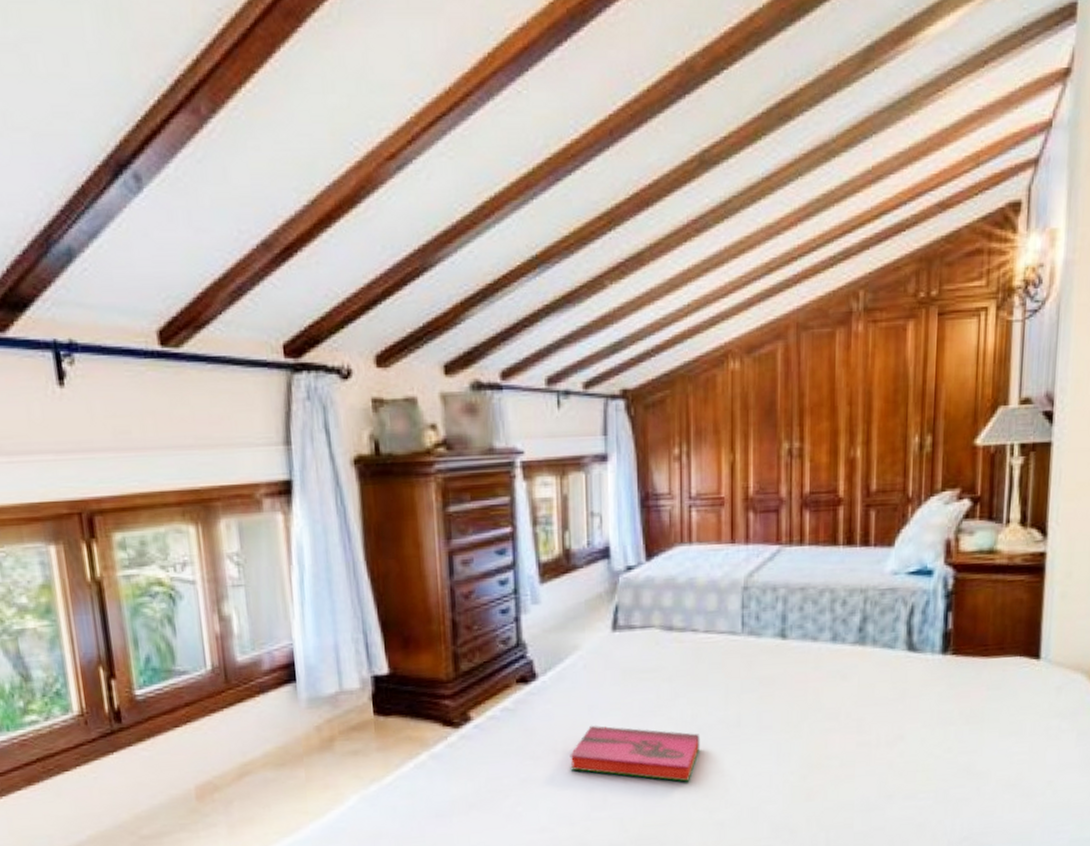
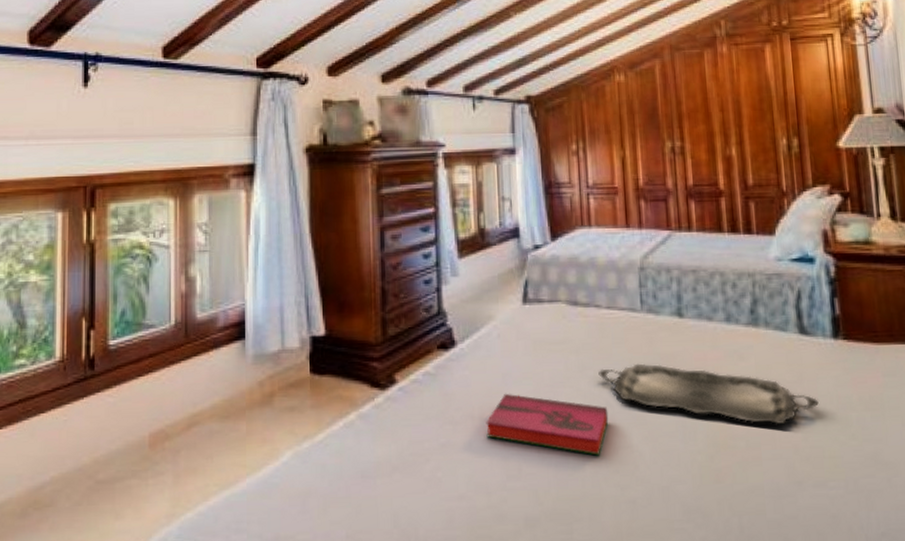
serving tray: none [692,688,919,743] -> present [598,363,819,425]

